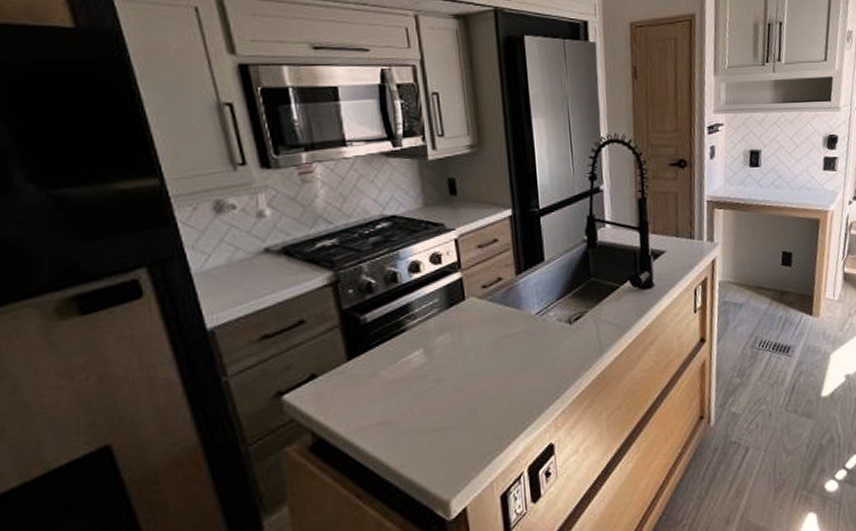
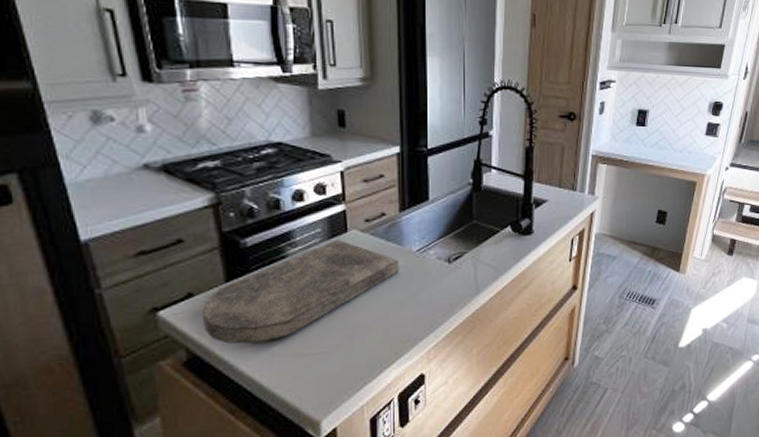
cutting board: none [325,308,520,424] -> present [201,240,399,344]

